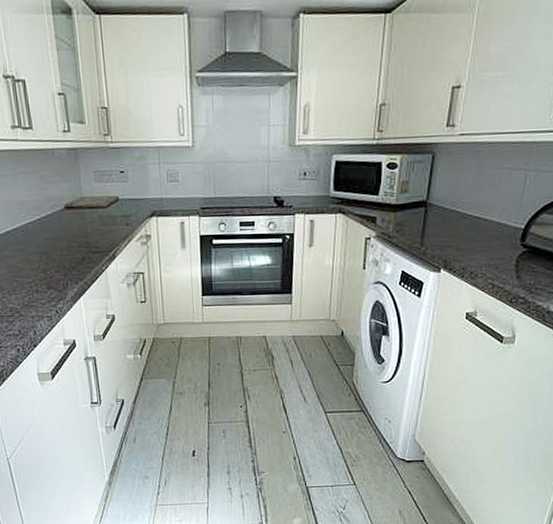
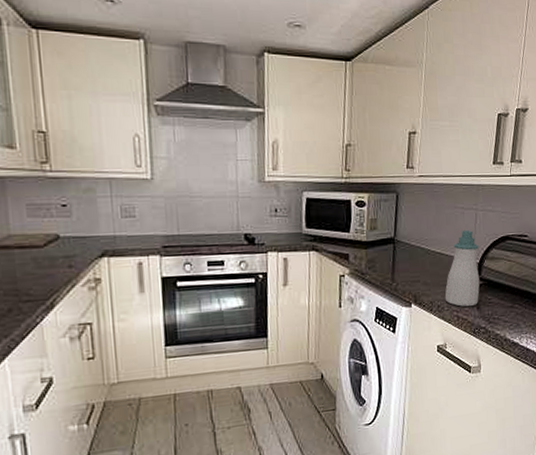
soap bottle: none [479,192,526,275] -> present [445,229,480,307]

